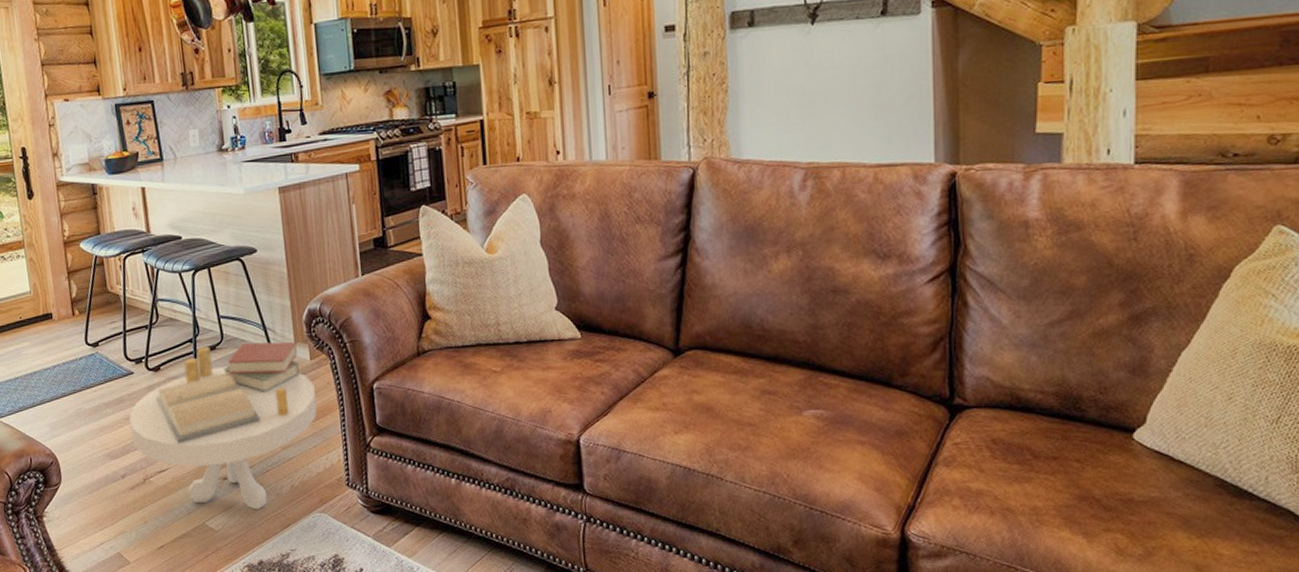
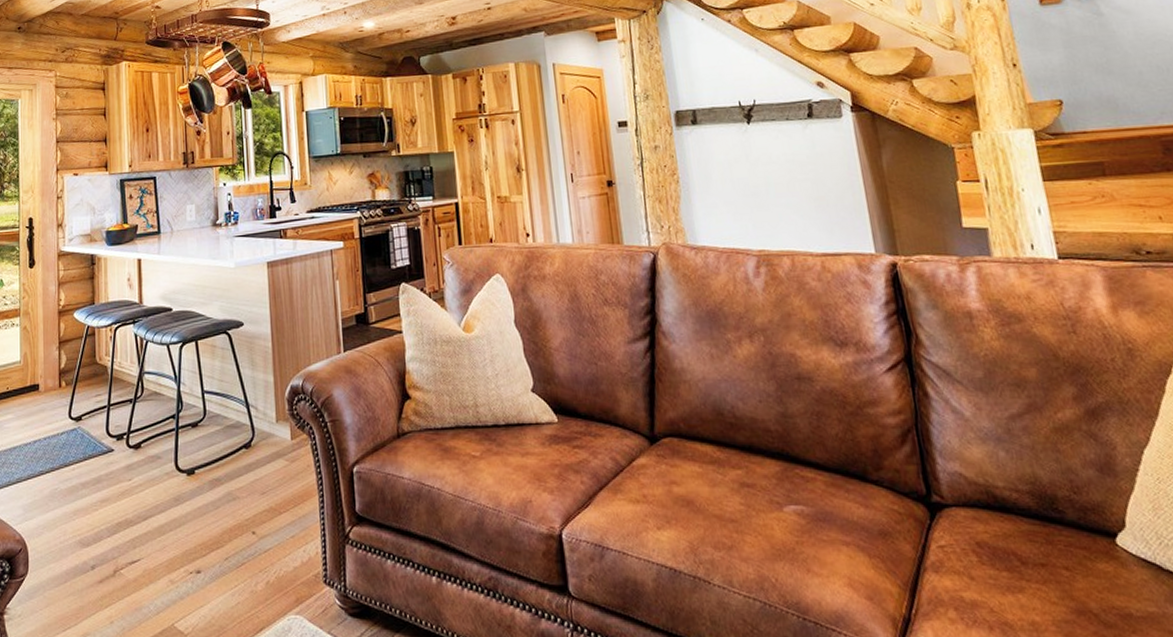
side table: present [128,341,317,510] -> none [105,419,296,610]

